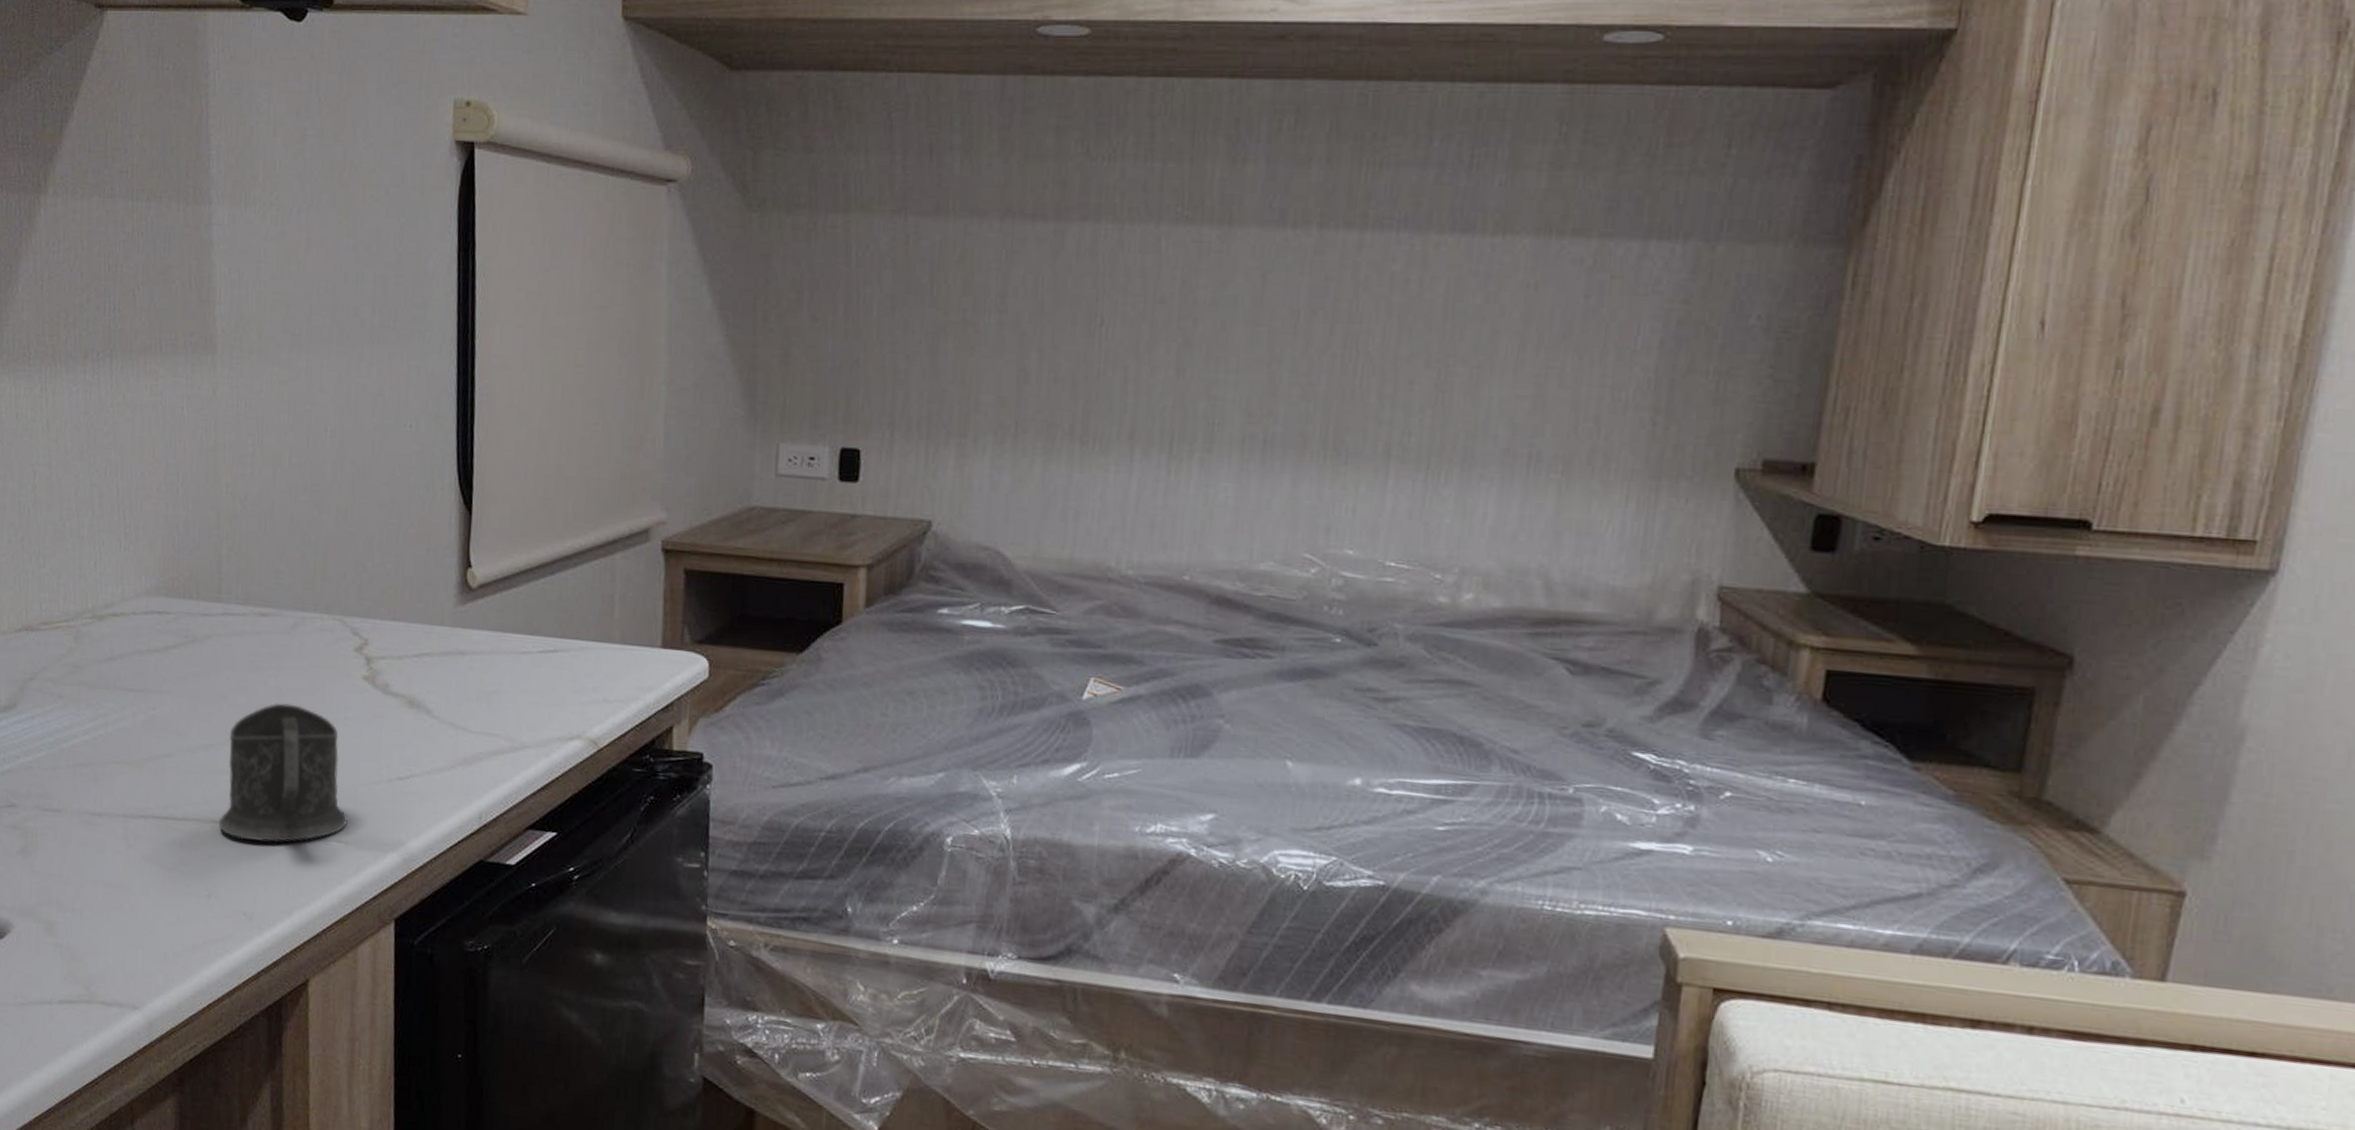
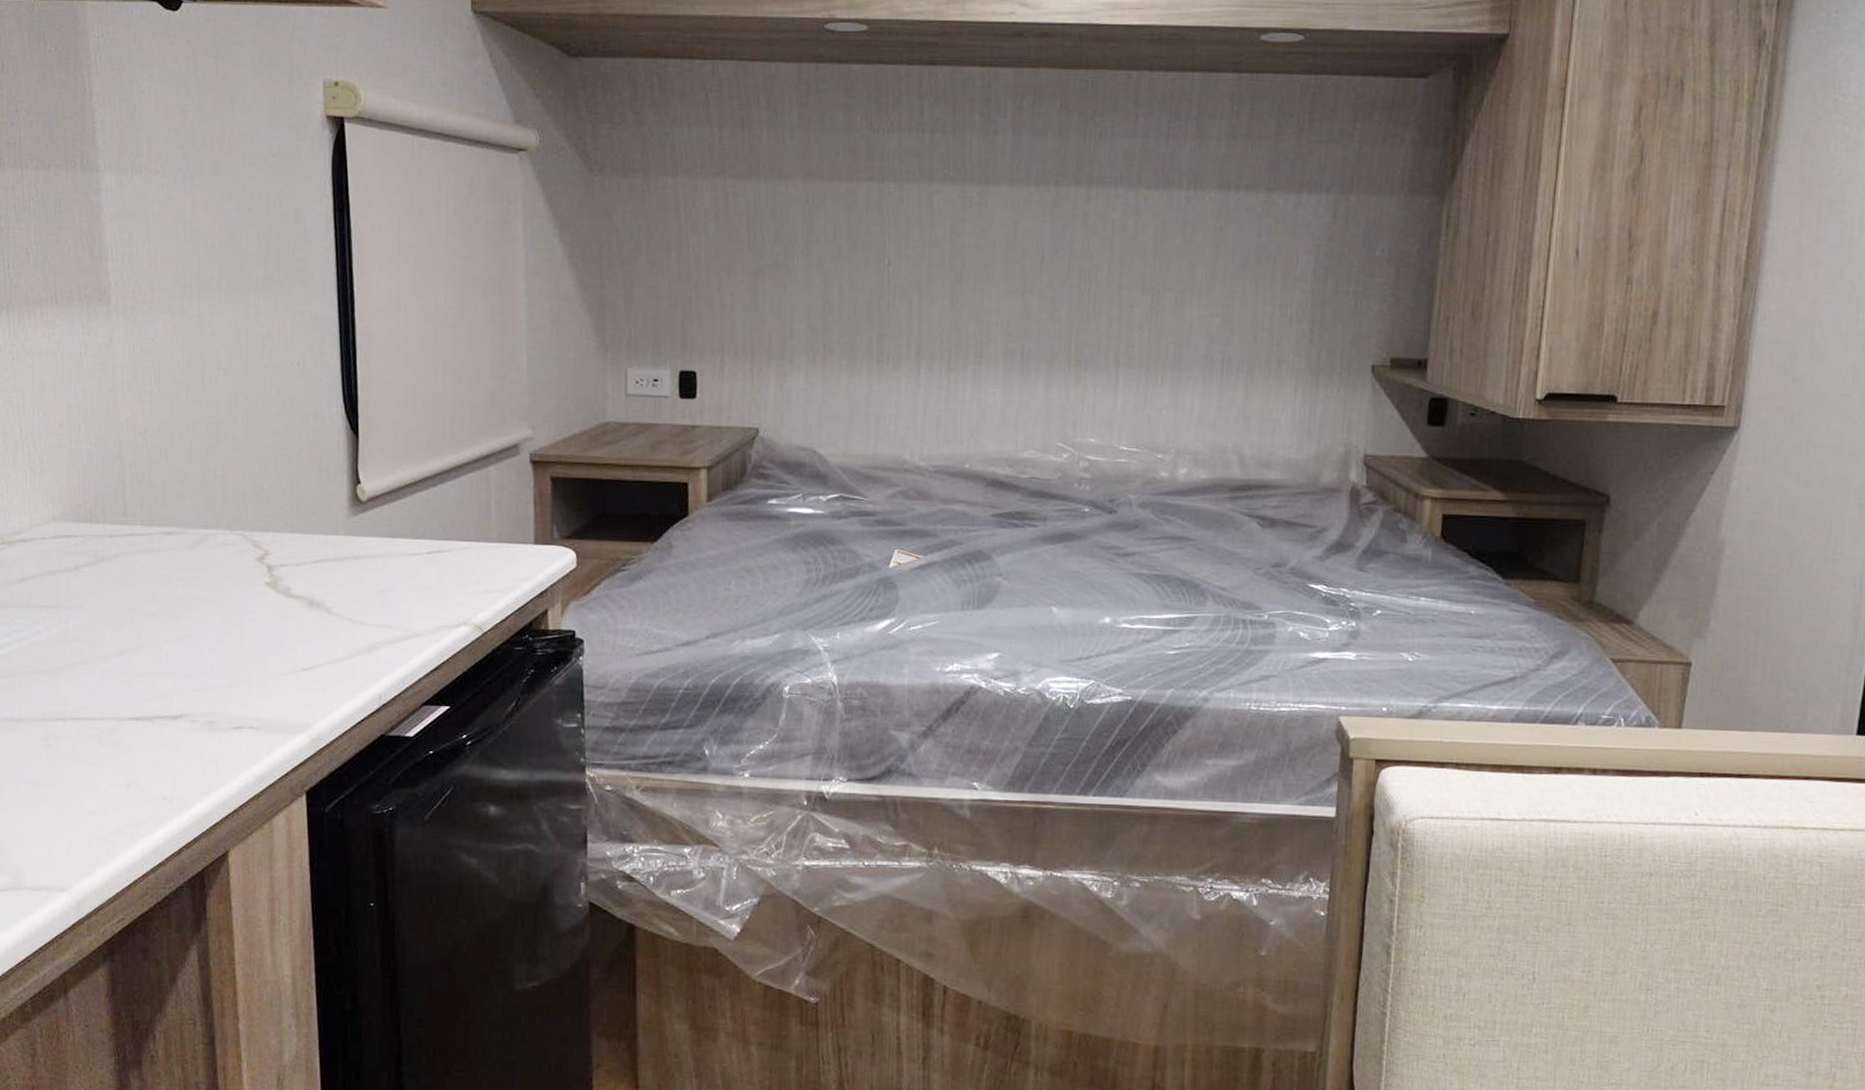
mug: present [219,702,348,843] -> none [136,610,258,734]

